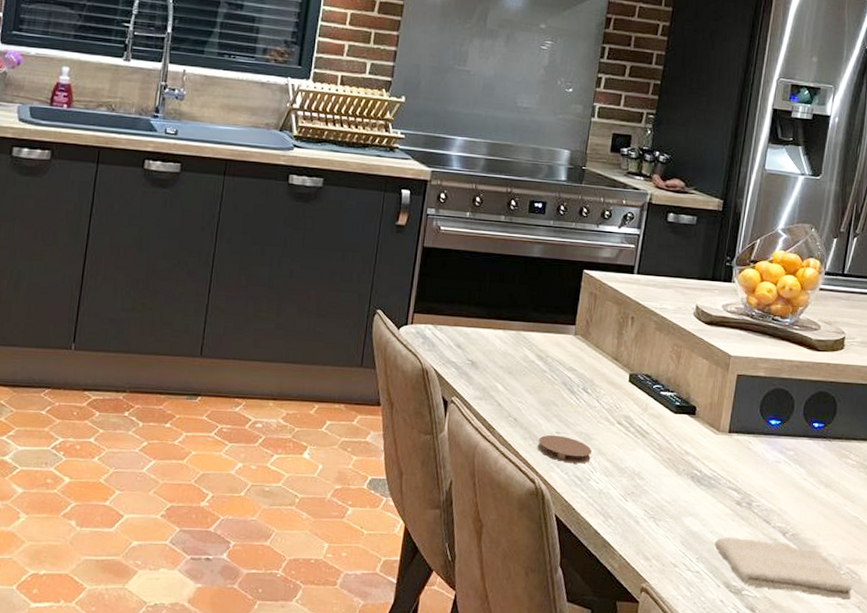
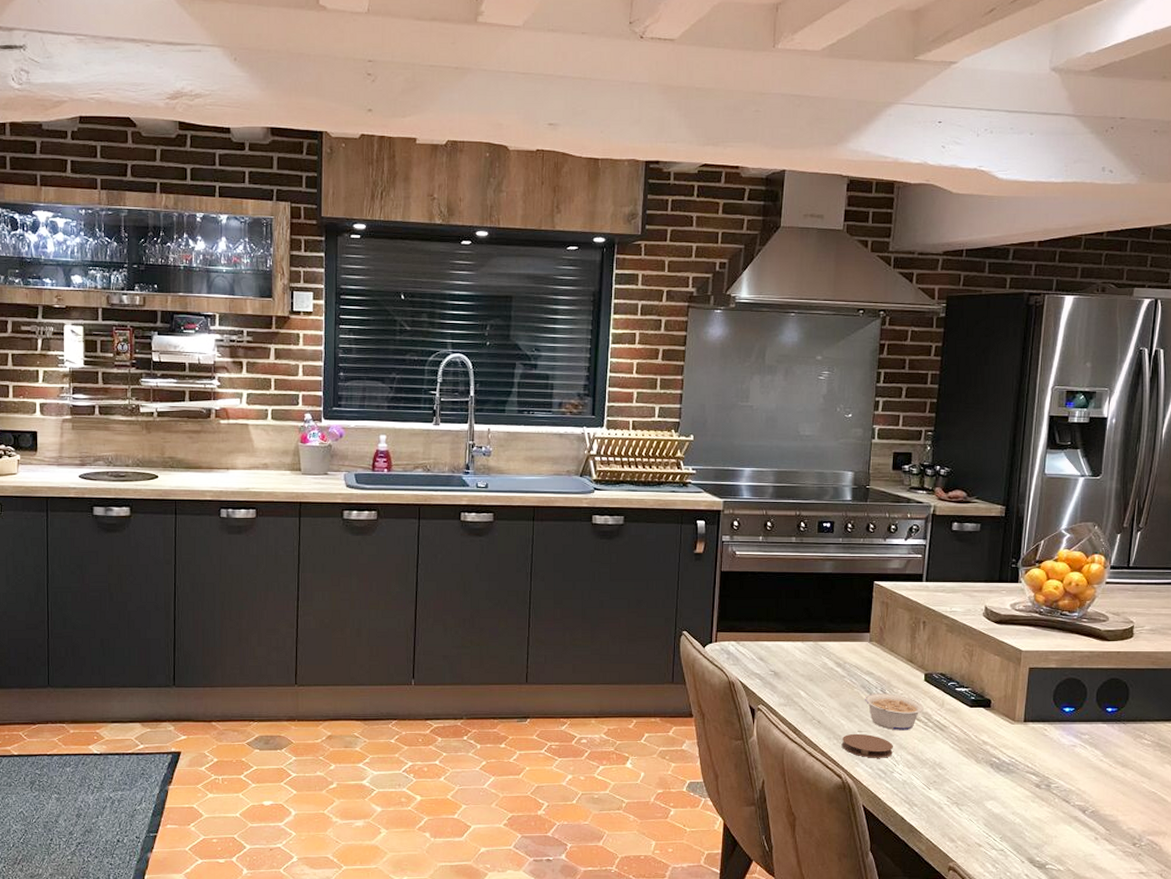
legume: none [565,392,626,435] -> present [865,693,924,731]
washcloth: present [714,536,853,601] -> none [1017,816,1154,870]

